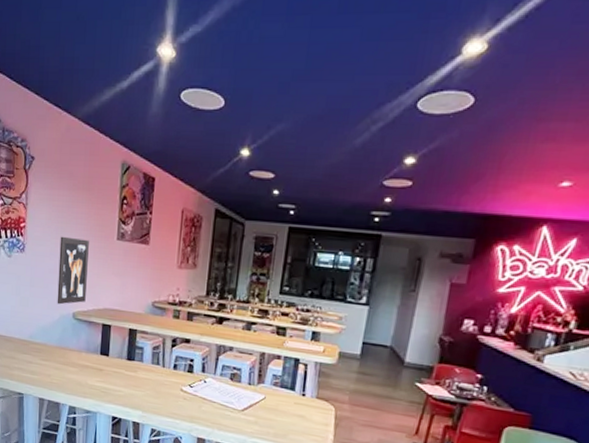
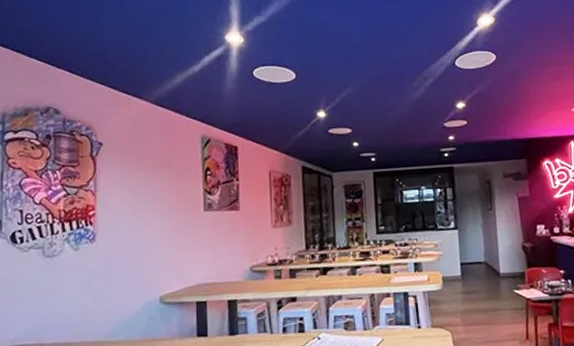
wall art: present [57,236,89,305] -> none [138,216,174,291]

